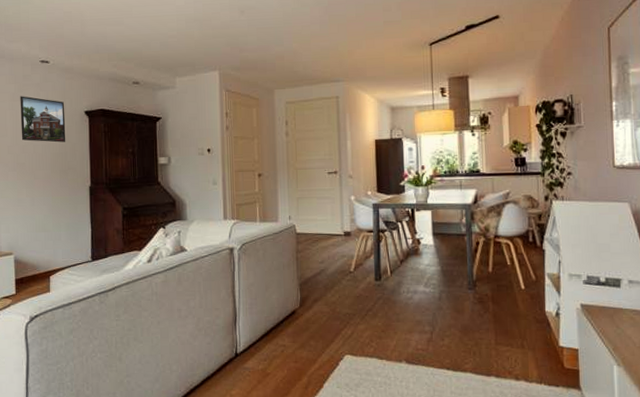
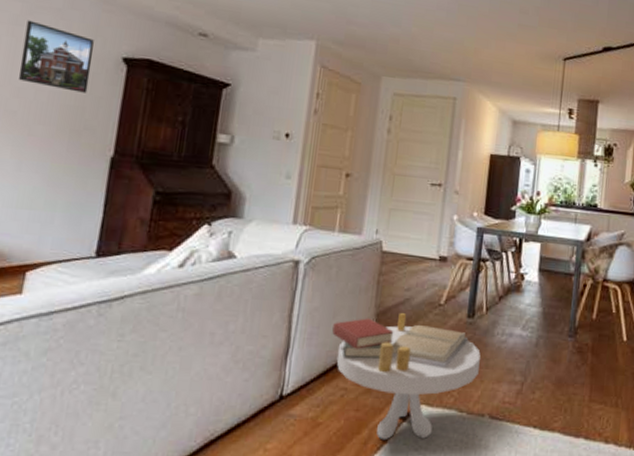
side table: none [267,282,392,385] -> present [332,313,481,441]

